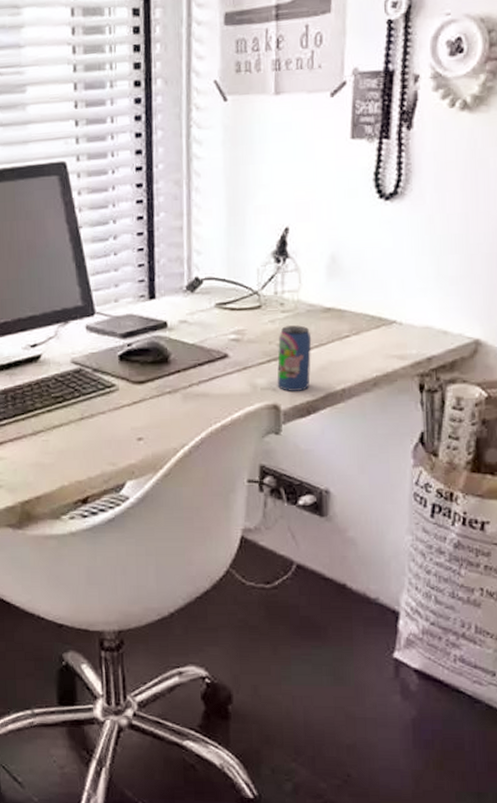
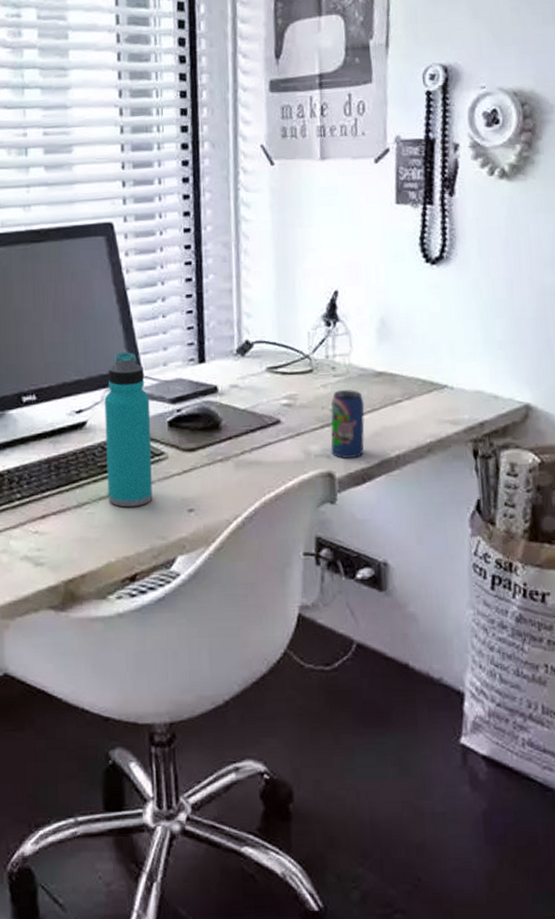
water bottle: none [58,289,104,436] -> present [104,352,153,508]

